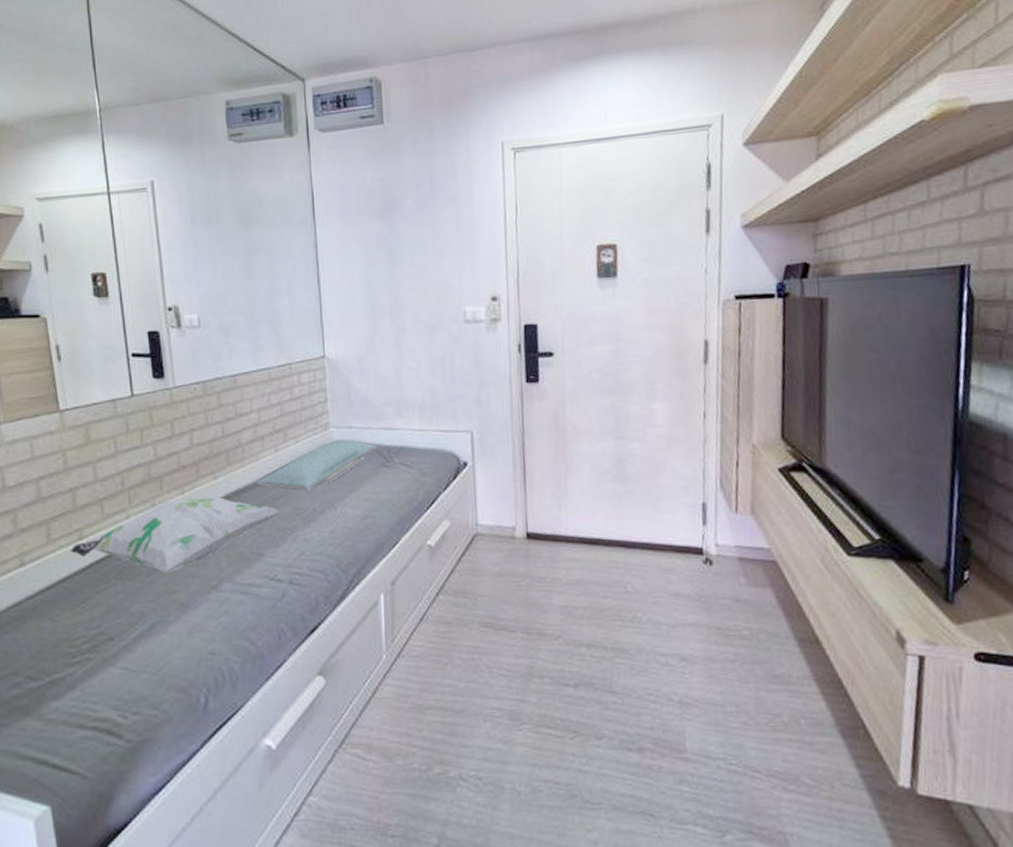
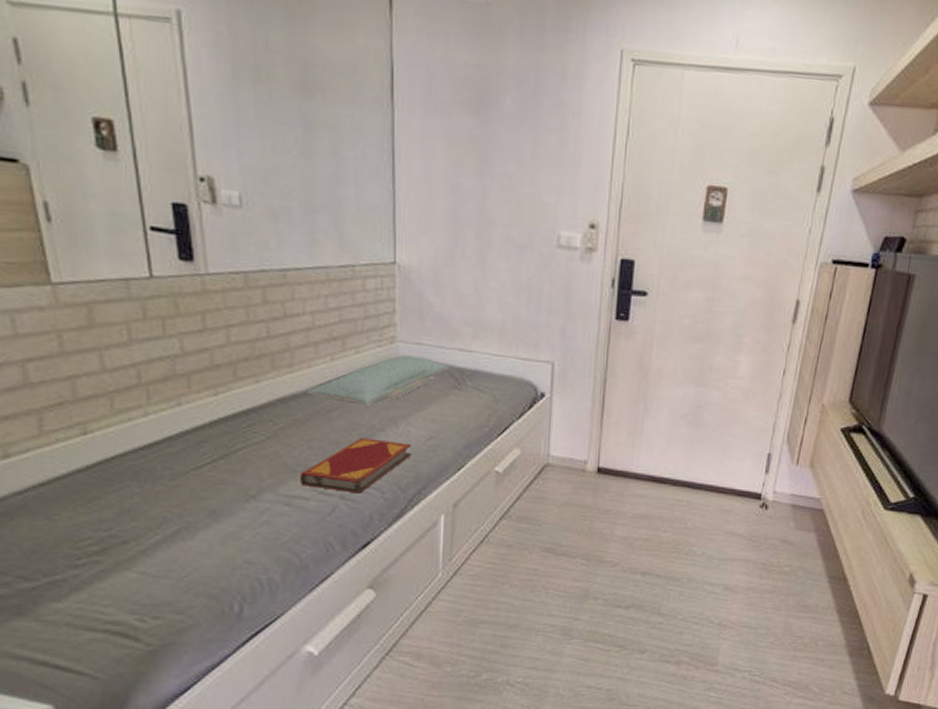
decorative pillow: present [70,495,280,572] -> none [70,398,333,477]
hardback book: none [252,521,350,578] -> present [299,437,412,494]

